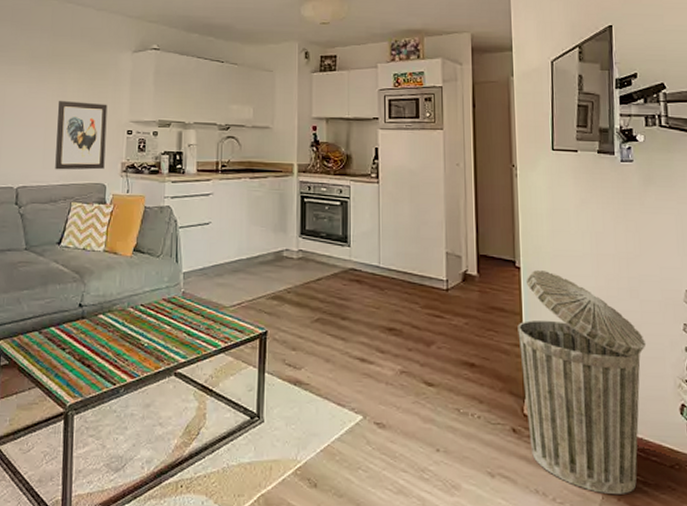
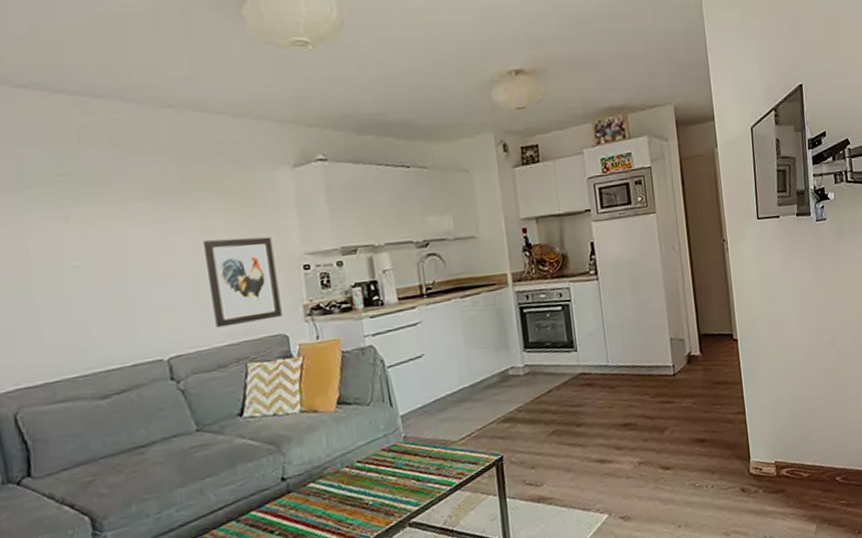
trash can: present [518,269,647,494] -> none [739,337,844,524]

